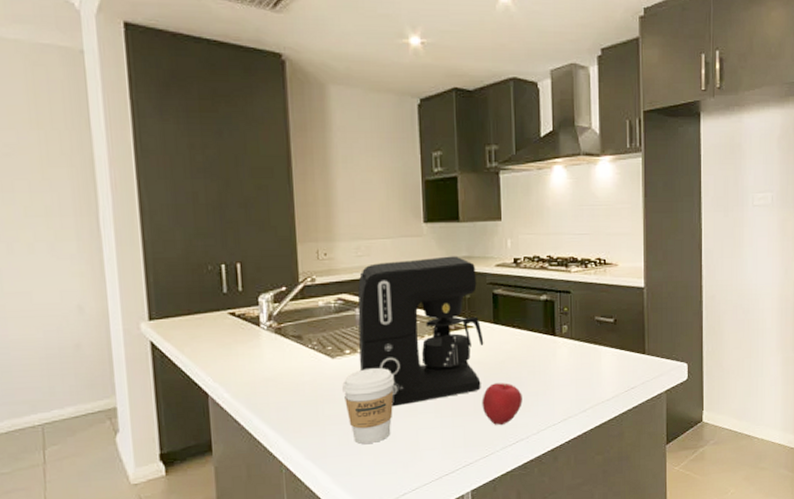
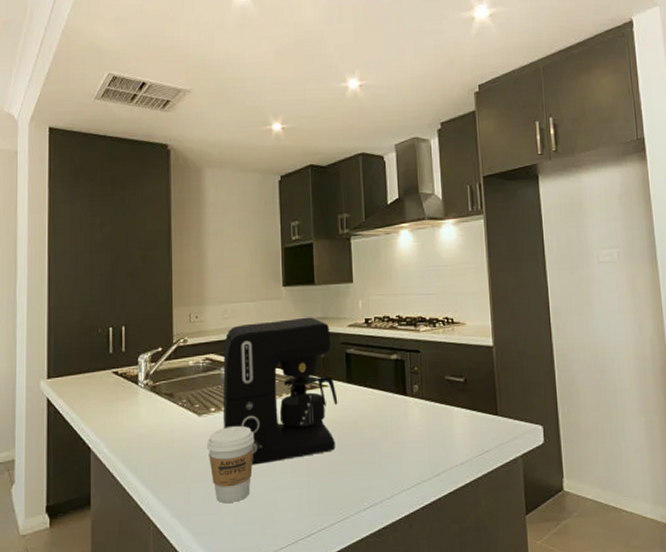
apple: present [482,383,523,426] -> none [336,443,376,489]

